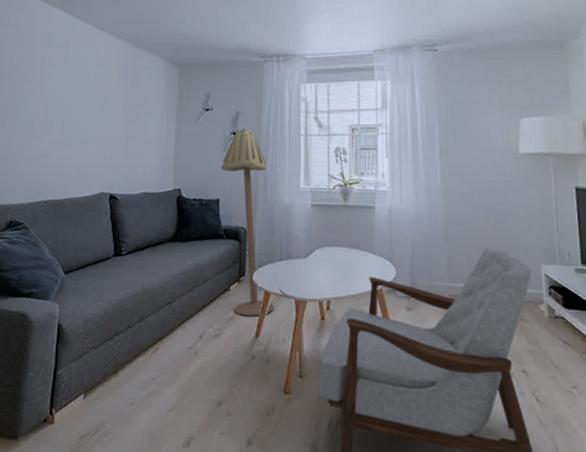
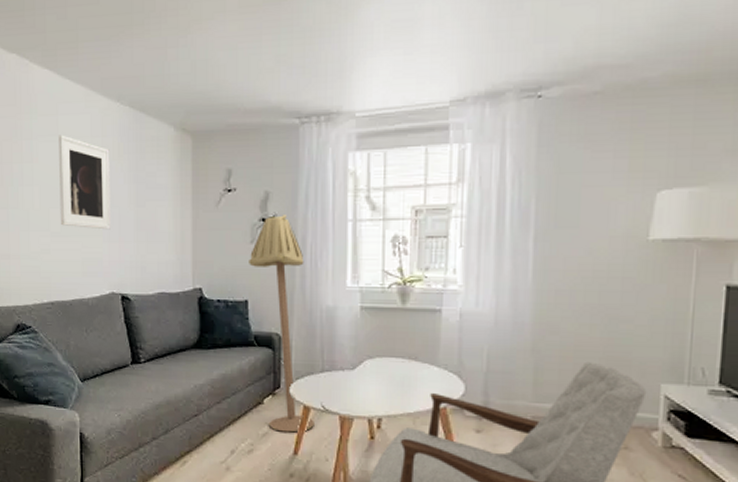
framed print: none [61,62,110,139] -> present [59,135,111,230]

